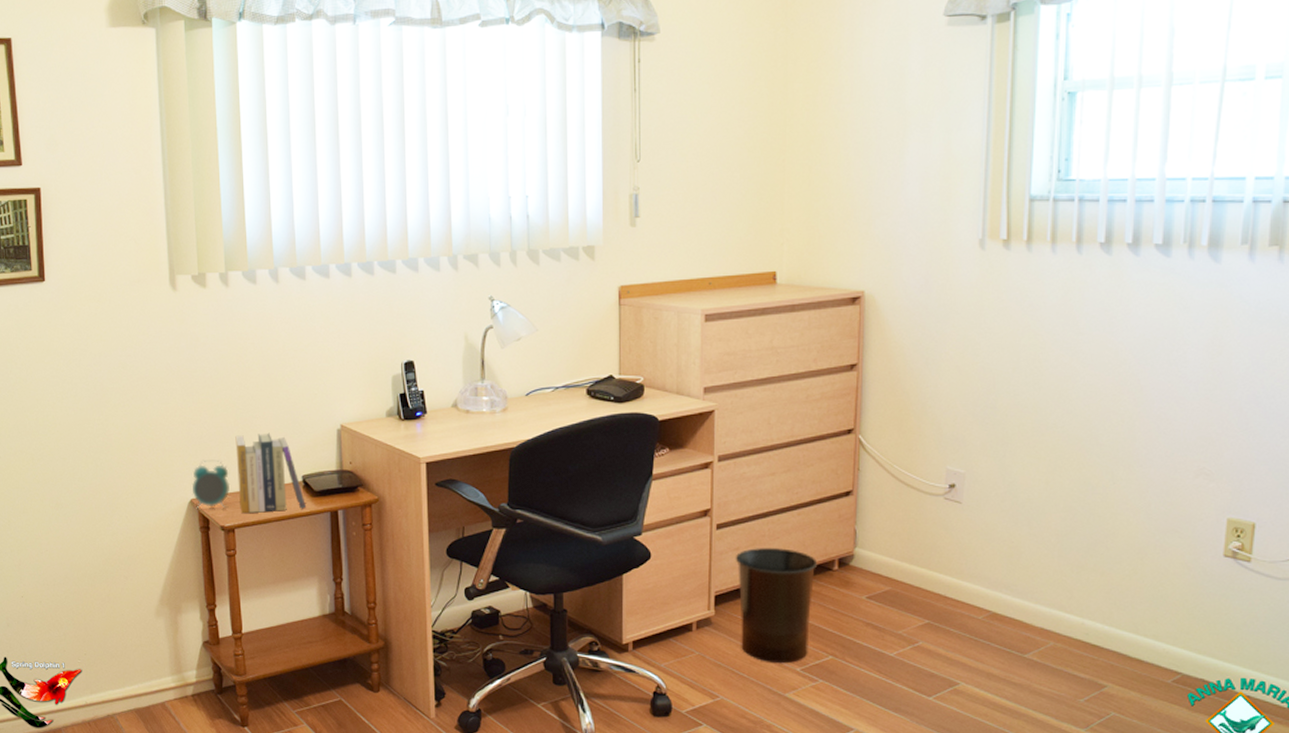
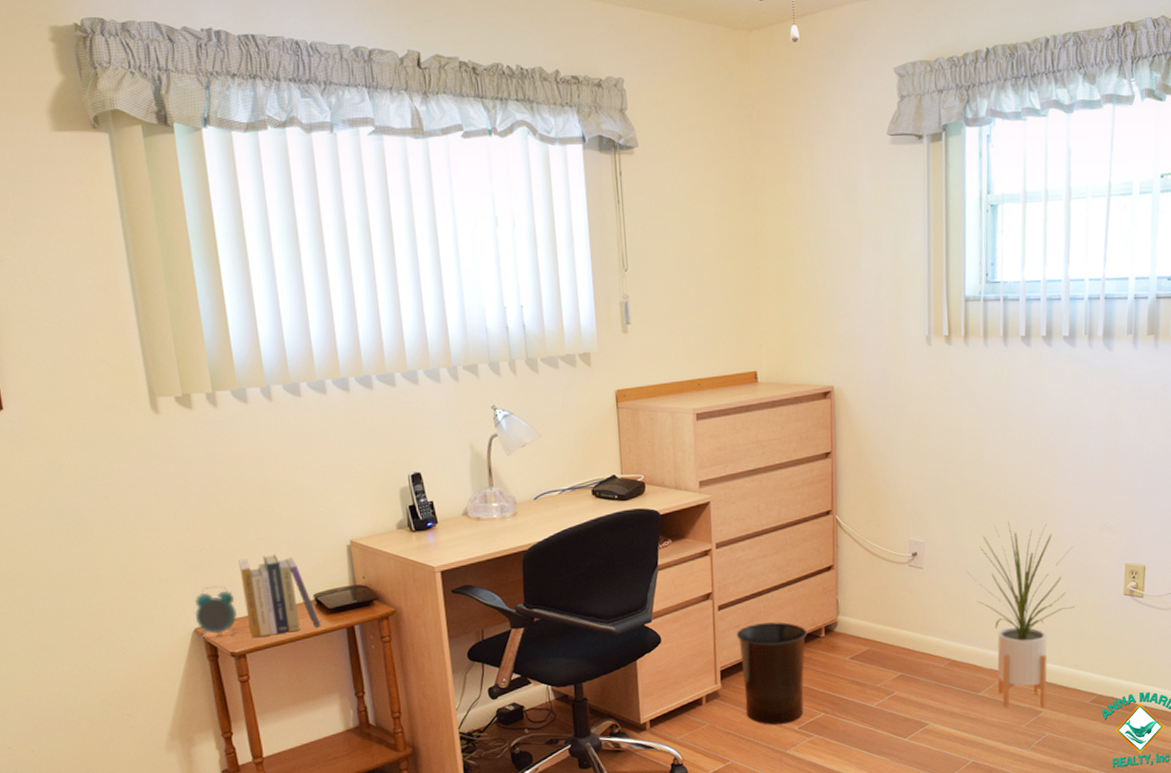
house plant: none [1017,457,1157,681] -> present [967,522,1075,707]

